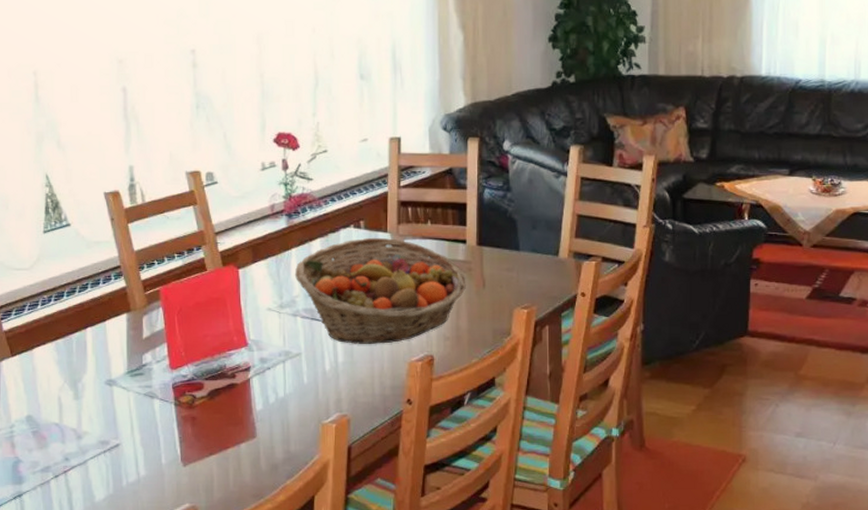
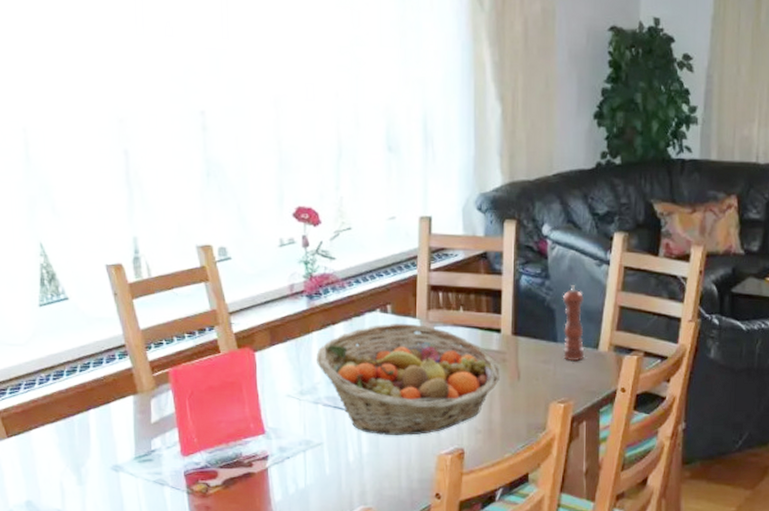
pepper mill: none [523,196,546,269] -> present [562,285,585,362]

